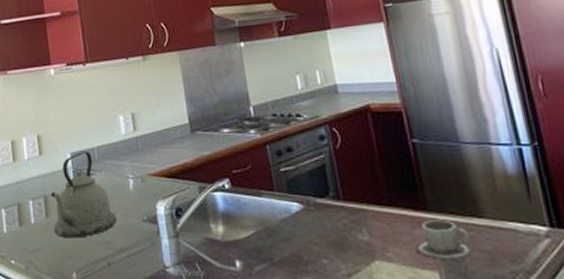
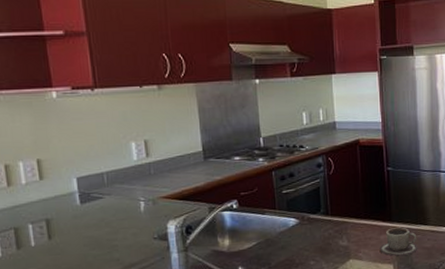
kettle: present [51,151,117,238] -> none [54,176,126,258]

